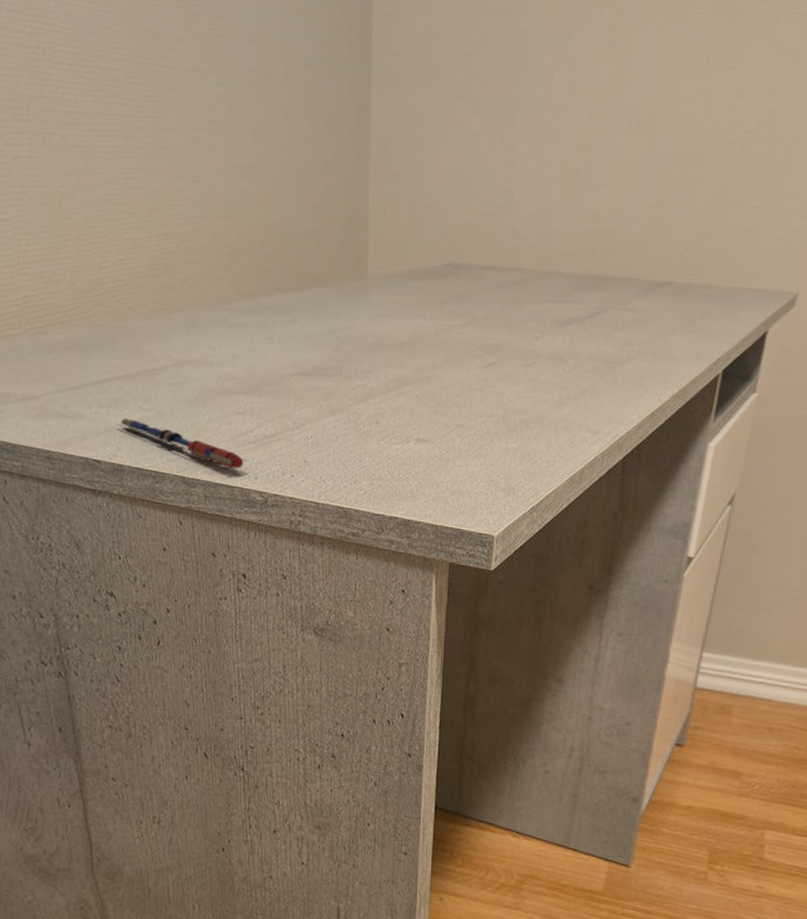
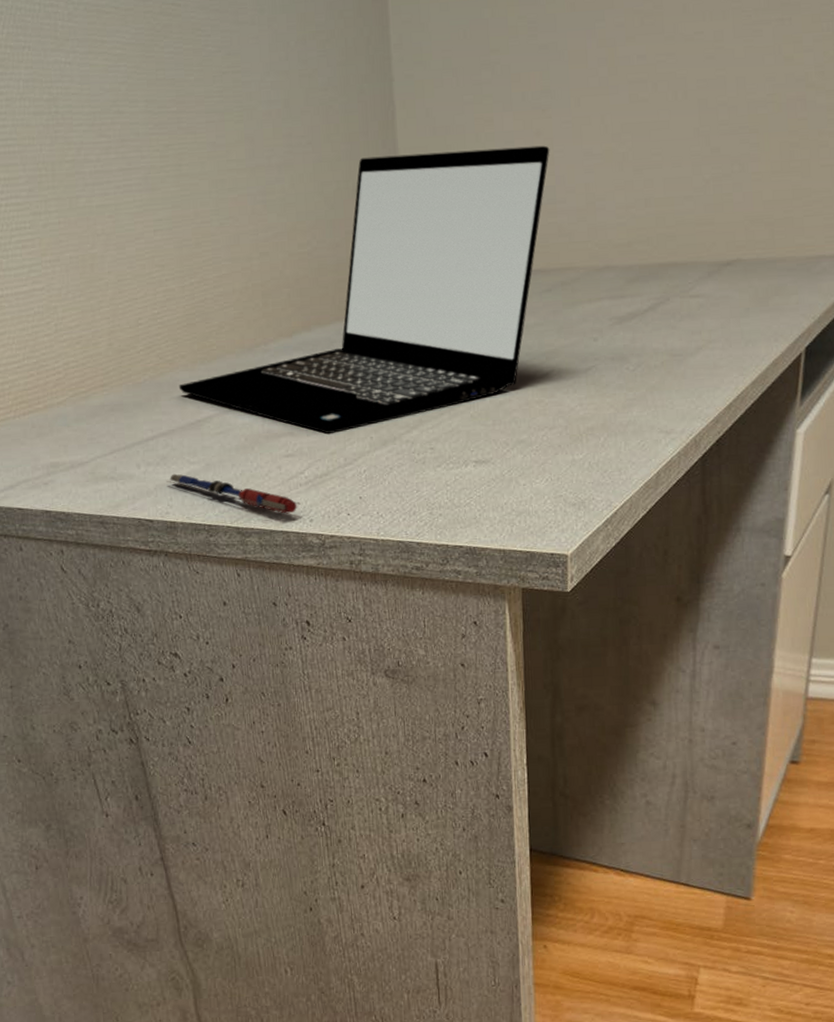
laptop computer: none [137,137,512,398] -> present [178,145,550,435]

